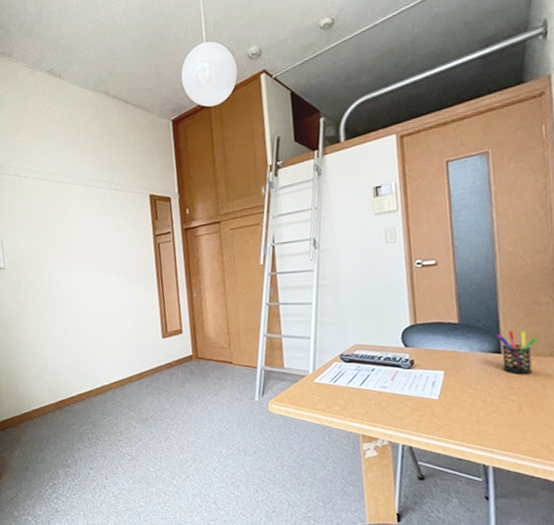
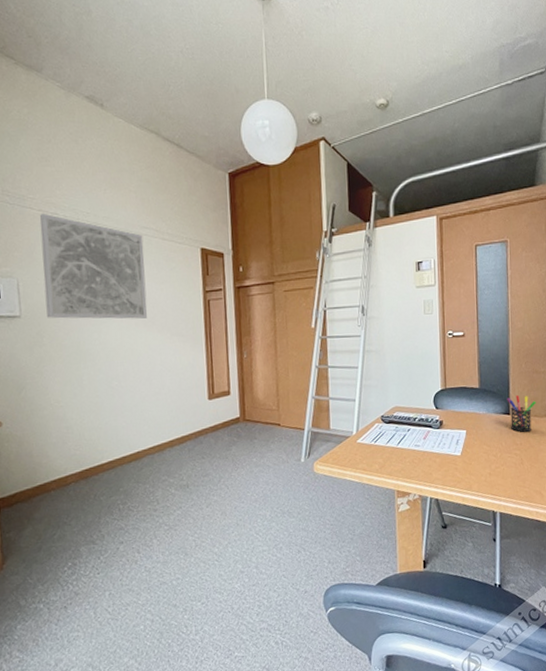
wall art: none [15,178,105,268] -> present [39,214,148,319]

